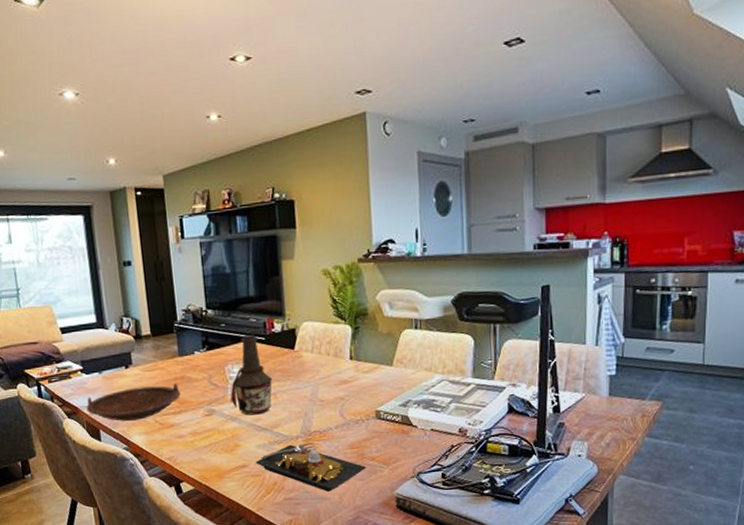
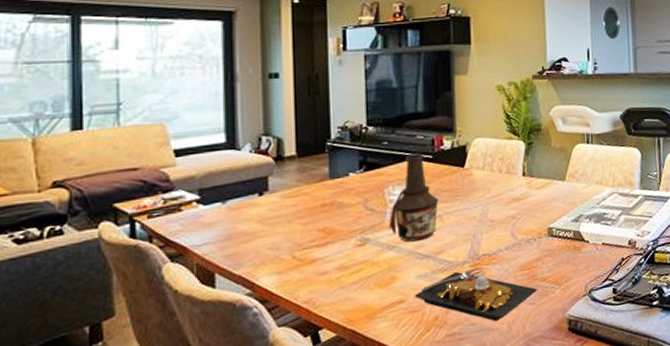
bowl: present [86,383,181,421] -> none [199,210,328,261]

